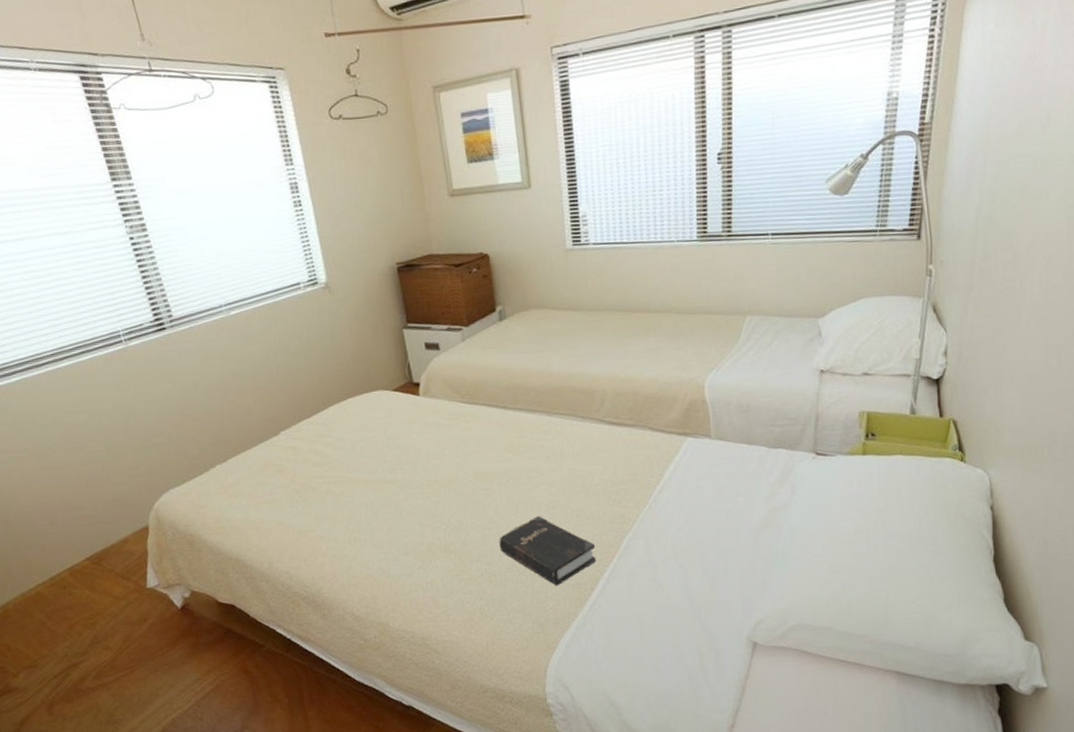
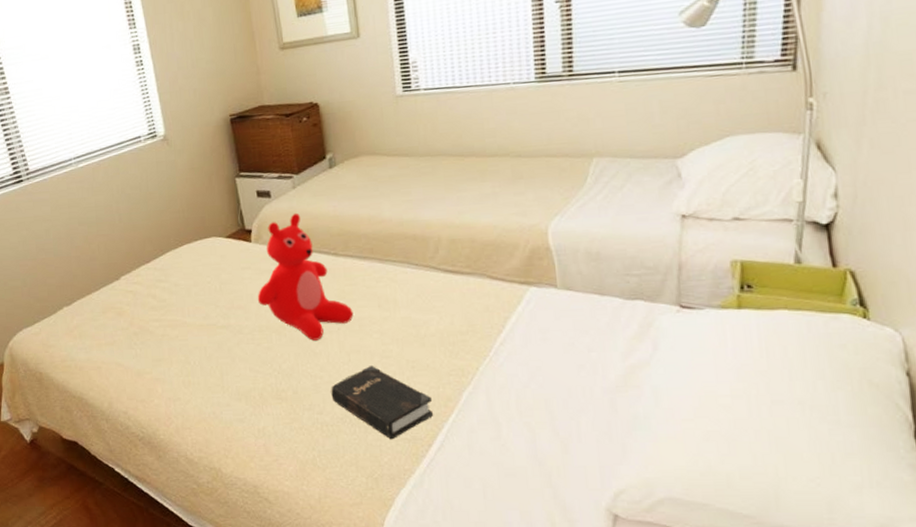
teddy bear: none [425,365,522,493] -> present [257,212,354,341]

